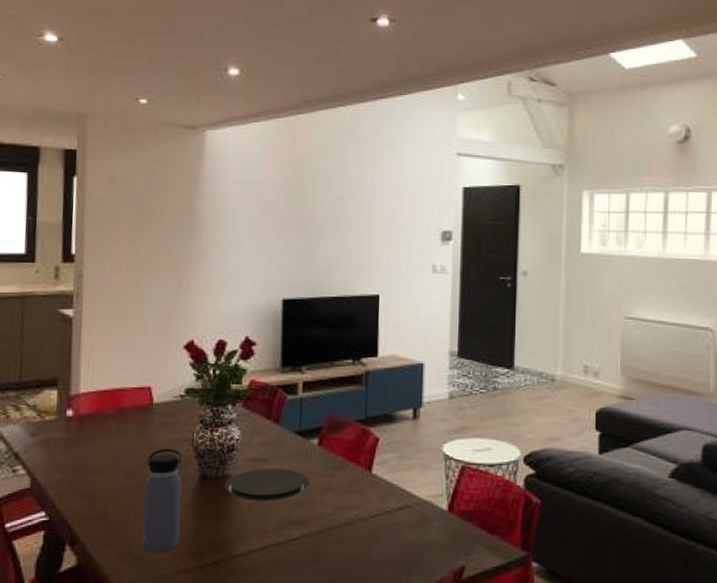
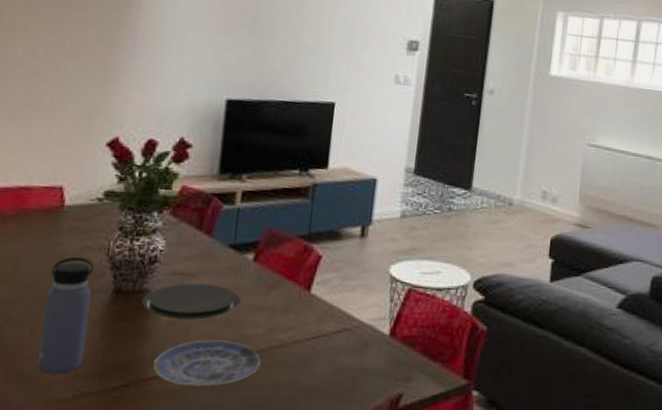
plate: none [239,519,332,562] -> present [153,340,261,386]

